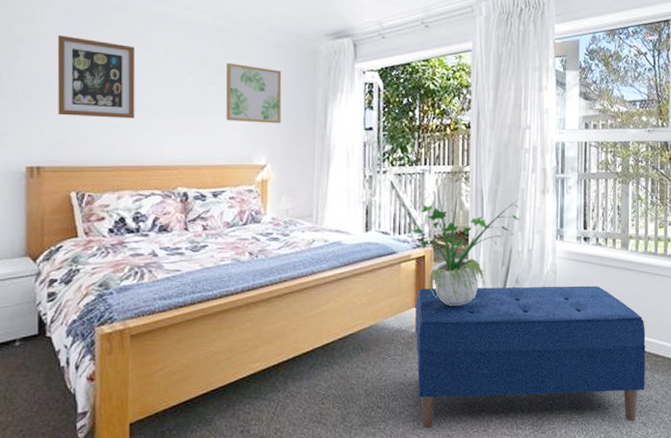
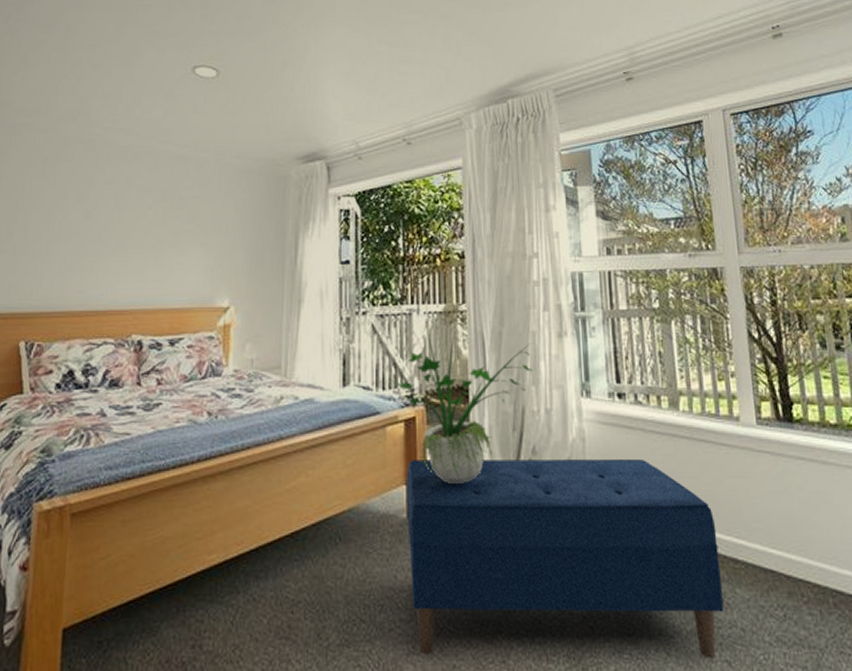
wall art: present [57,35,136,119] -> none [14,173,96,258]
wall art: present [225,63,282,124] -> none [187,193,248,259]

